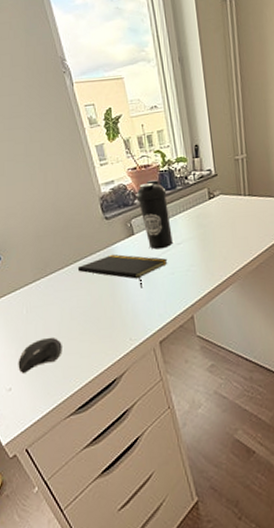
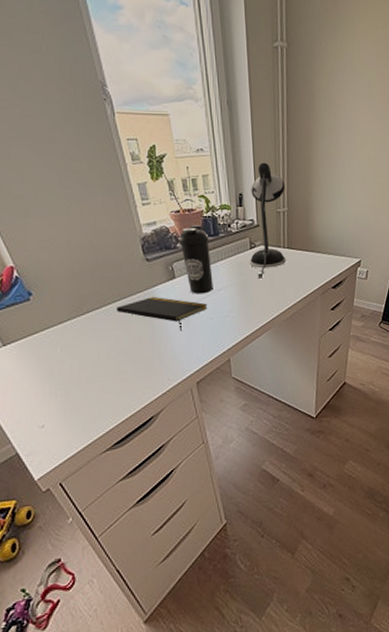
computer mouse: present [18,337,62,373] -> none [51,375,99,411]
desk lamp: none [206,111,248,230] -> present [249,162,286,279]

